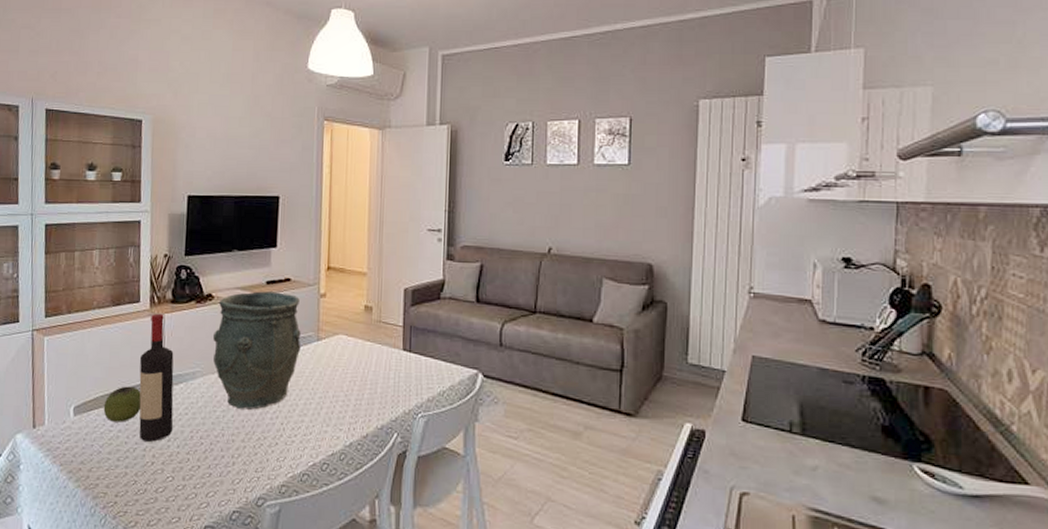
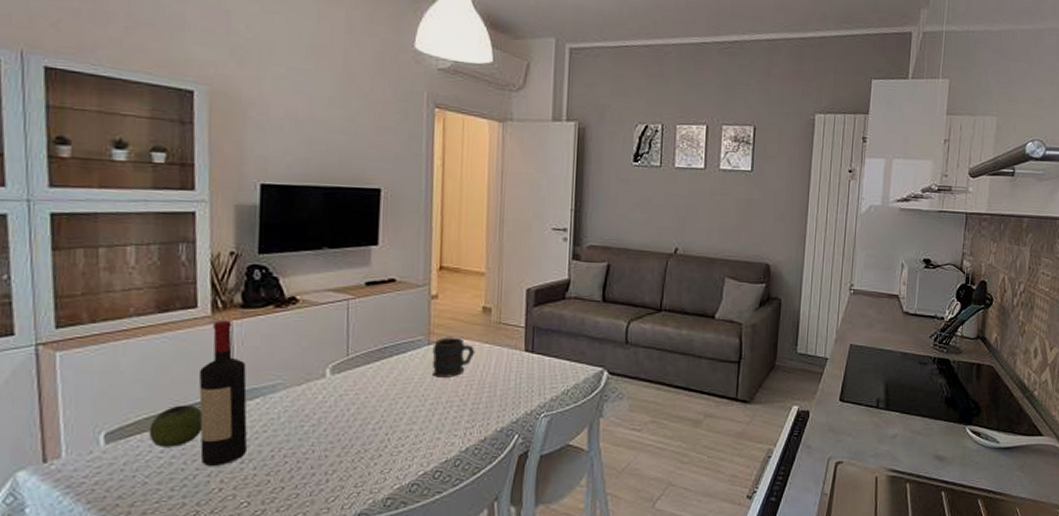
vase: present [213,291,301,410] -> none [299,293,409,422]
mug: none [321,334,359,373] -> present [432,337,476,377]

